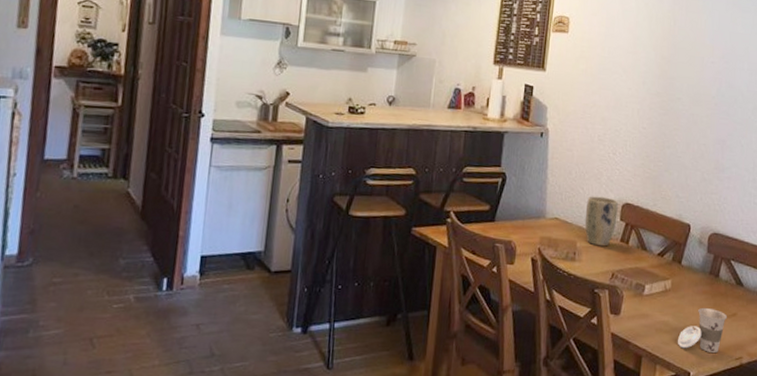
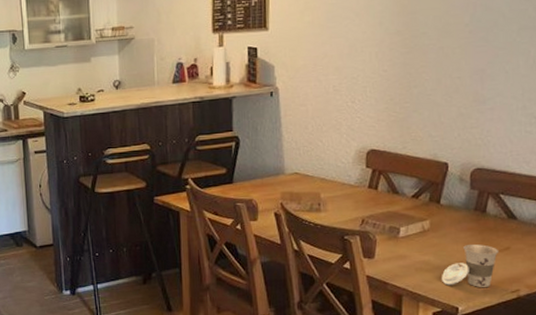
plant pot: present [584,196,618,247] -> none [326,146,363,195]

